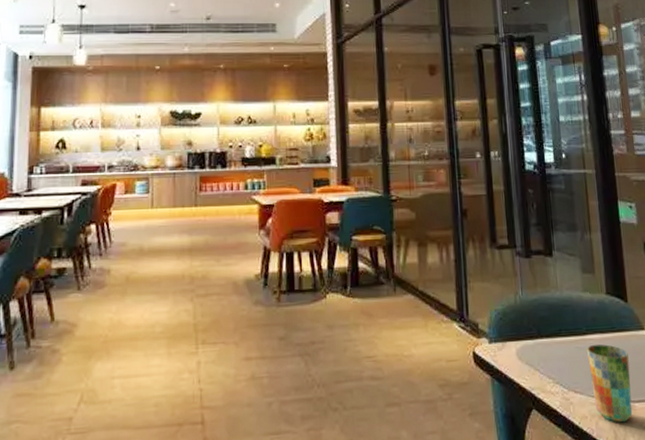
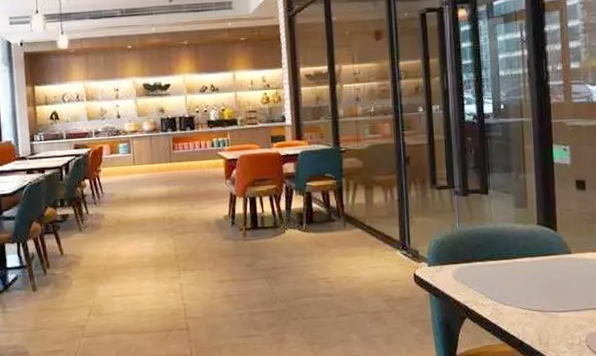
cup: present [587,344,633,423] -> none [517,266,556,329]

